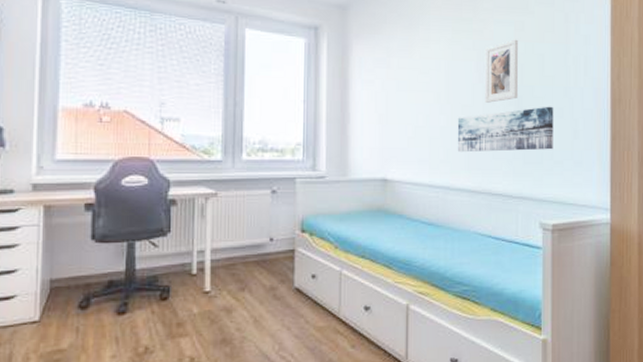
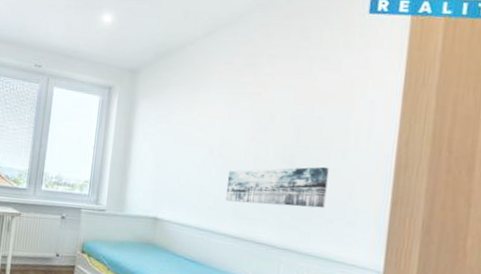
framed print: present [484,39,519,103] -> none [257,102,297,160]

